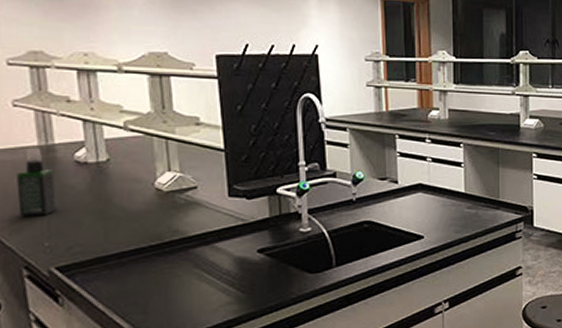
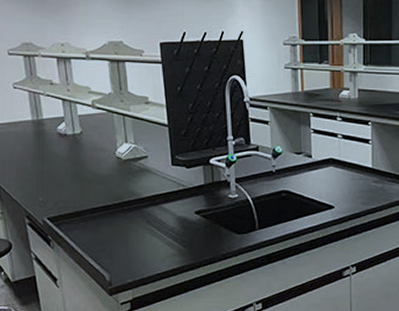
spray bottle: present [15,148,56,216] -> none [17,122,46,177]

